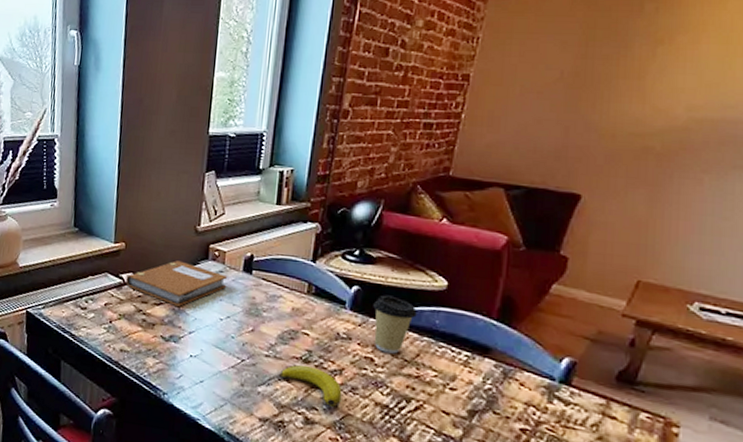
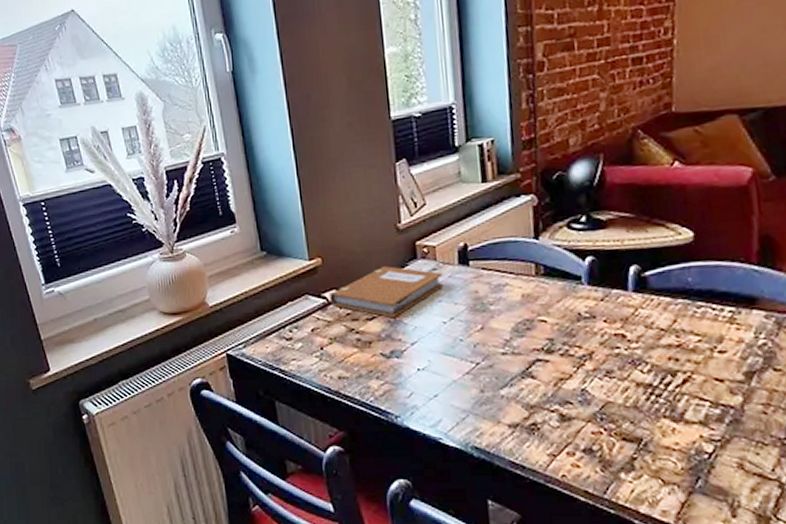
banana: present [279,365,342,407] -> none [521,355,598,397]
coffee cup: present [373,294,417,354] -> none [613,259,665,325]

